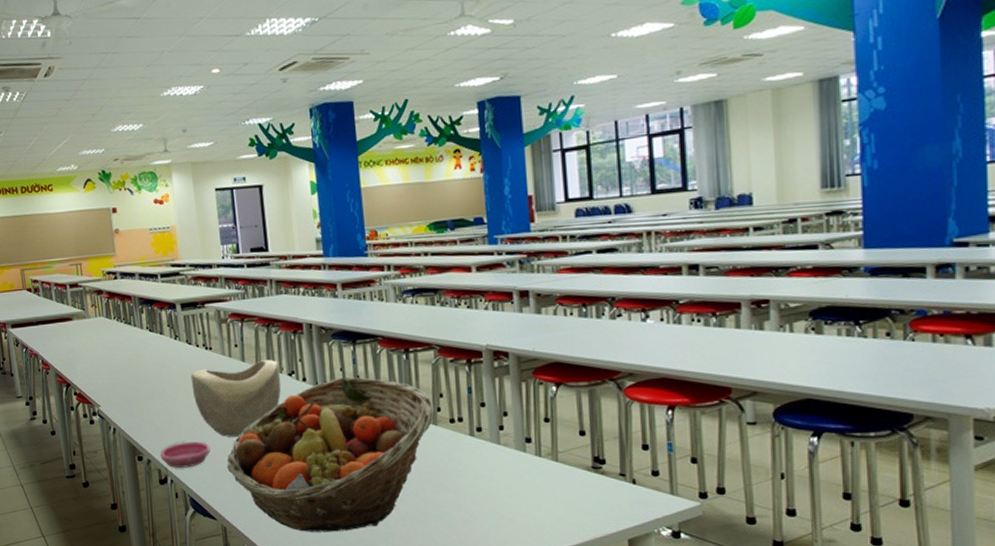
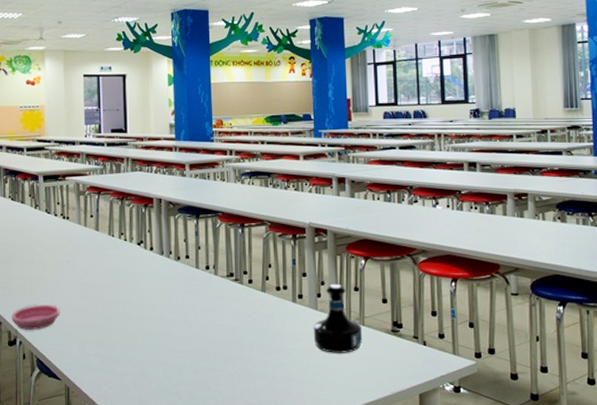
decorative bowl: present [190,360,281,437] -> none [47,230,130,301]
fruit basket: present [227,377,435,532] -> none [74,248,264,391]
tequila bottle: none [495,414,557,493] -> present [313,283,363,353]

